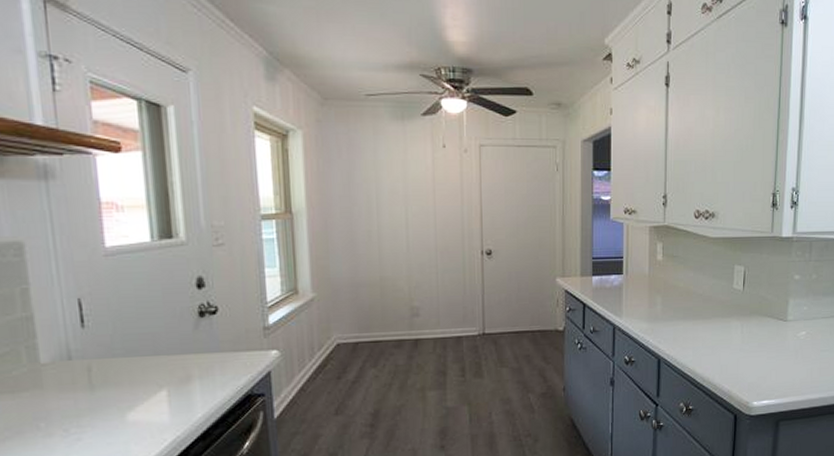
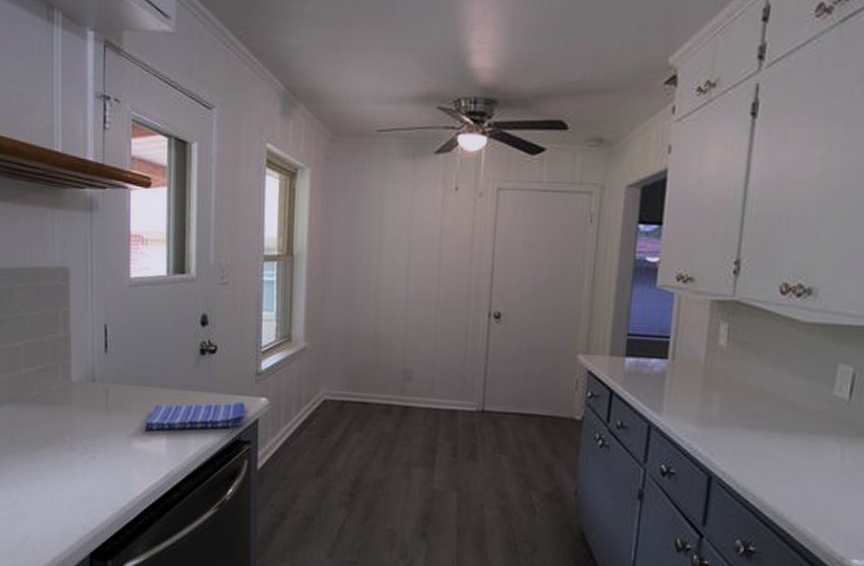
dish towel: none [139,357,256,402] -> present [144,401,245,431]

